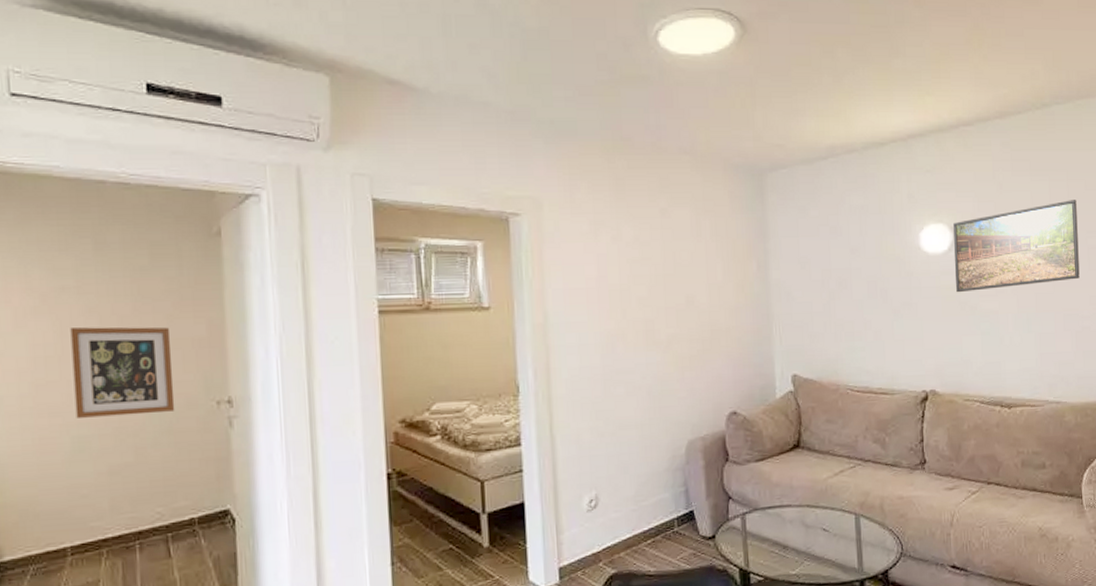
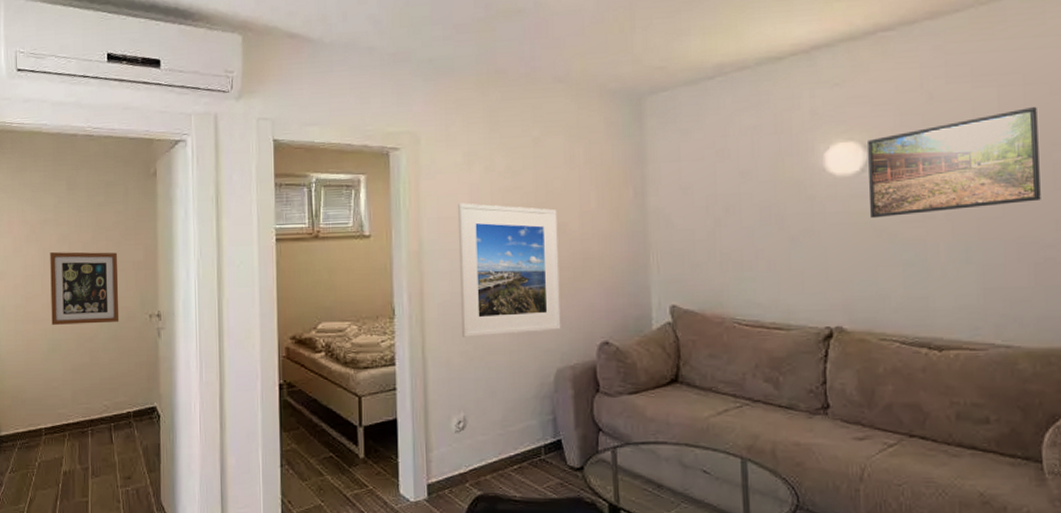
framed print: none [584,273,691,413] -> present [457,203,561,337]

